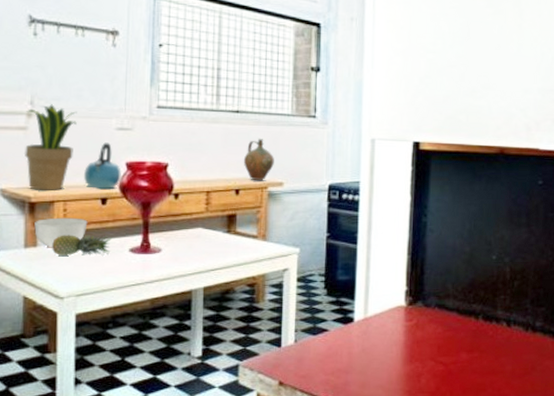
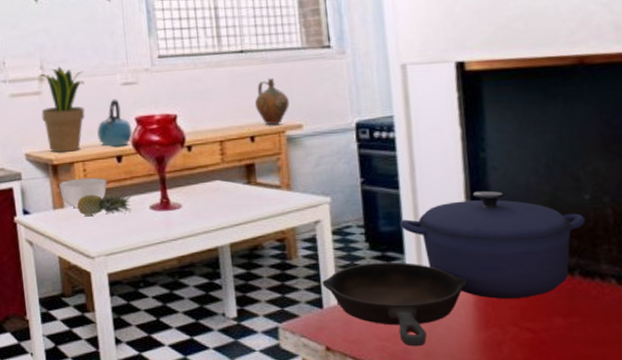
frying pan: none [283,306,401,380] -> present [322,262,467,347]
cooking pot: none [354,247,491,338] -> present [400,189,586,299]

